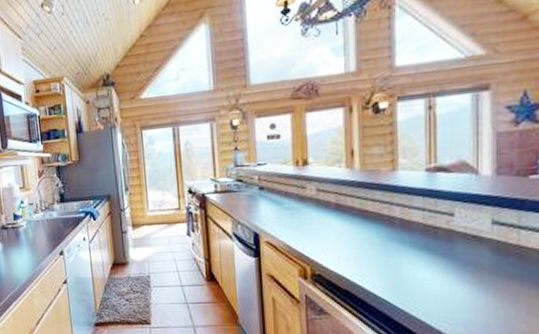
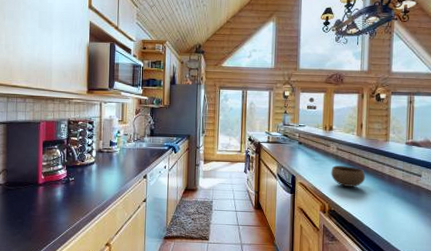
bowl: none [310,212,364,241] -> present [331,166,366,187]

